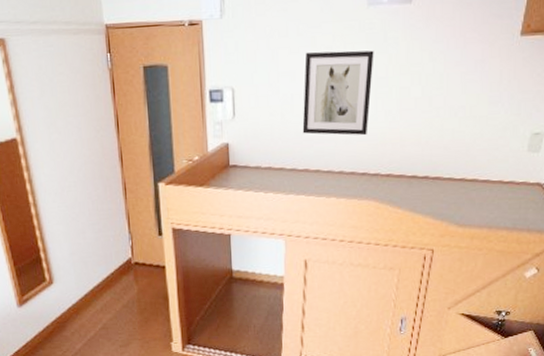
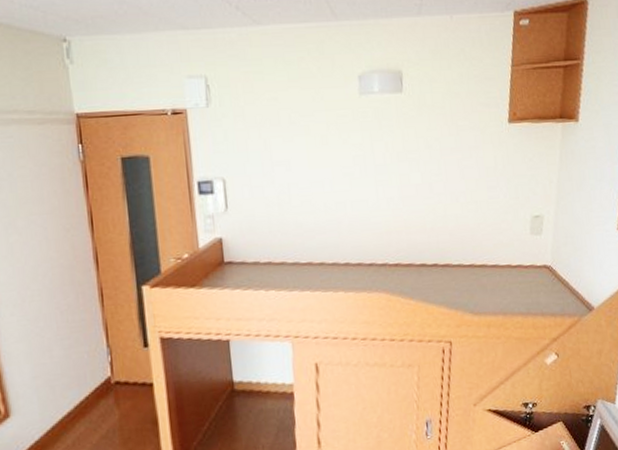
wall art: present [302,50,374,136] -> none [299,138,371,225]

